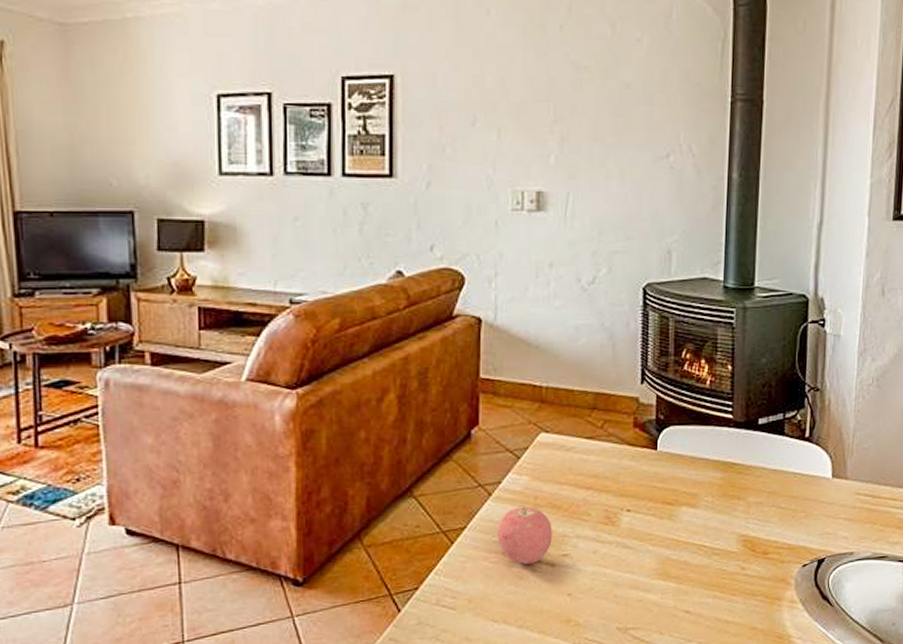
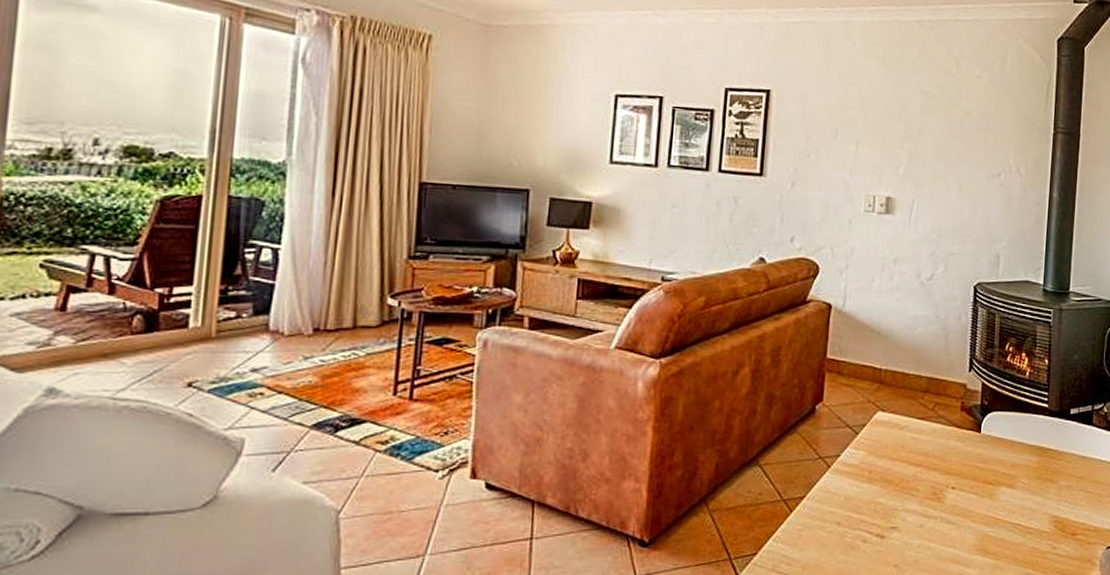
apple: present [497,506,552,564] -> none [833,480,884,535]

